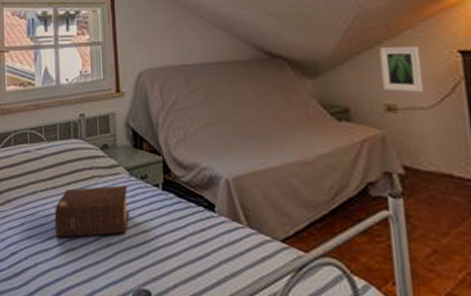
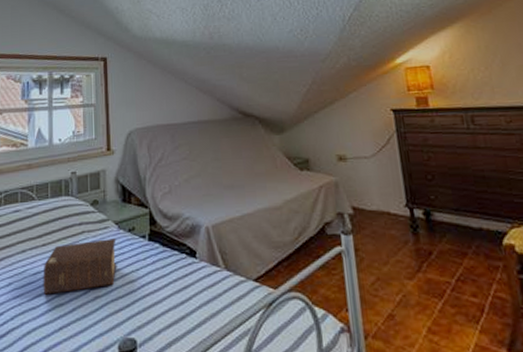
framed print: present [379,46,424,93] -> none [332,106,367,145]

